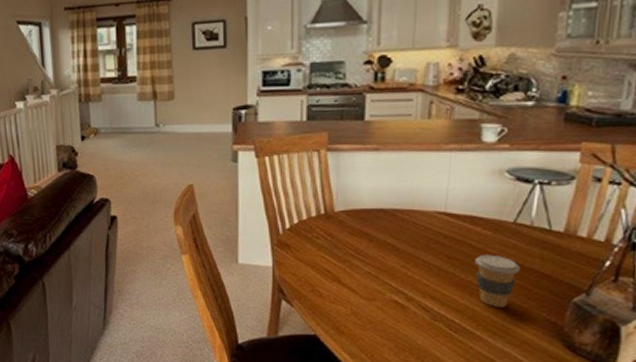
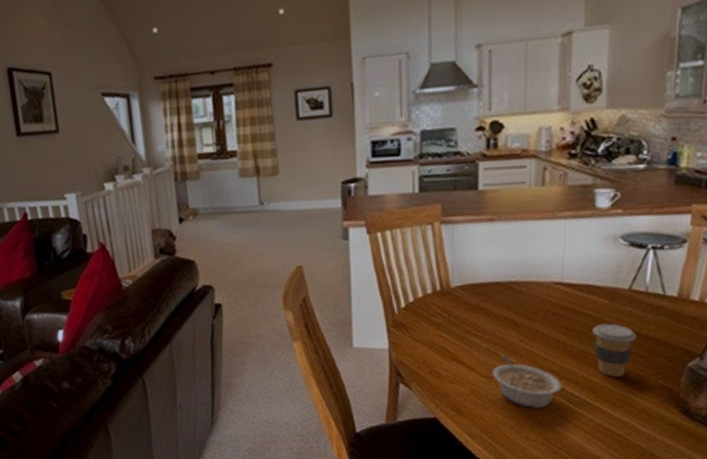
legume: none [373,278,442,332] -> present [492,354,562,408]

